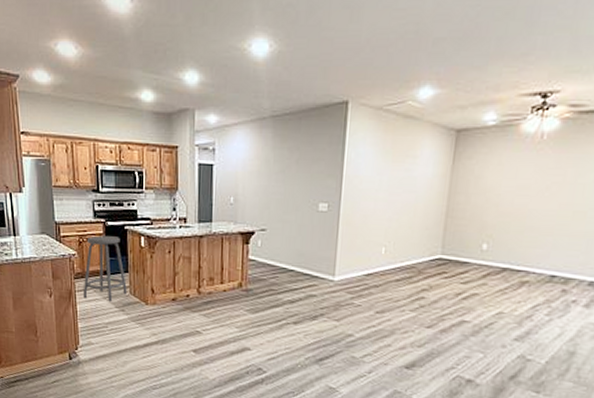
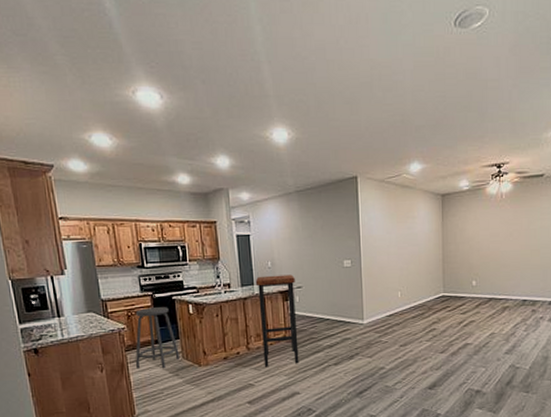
bar stool: none [214,212,259,317] -> present [255,274,299,367]

